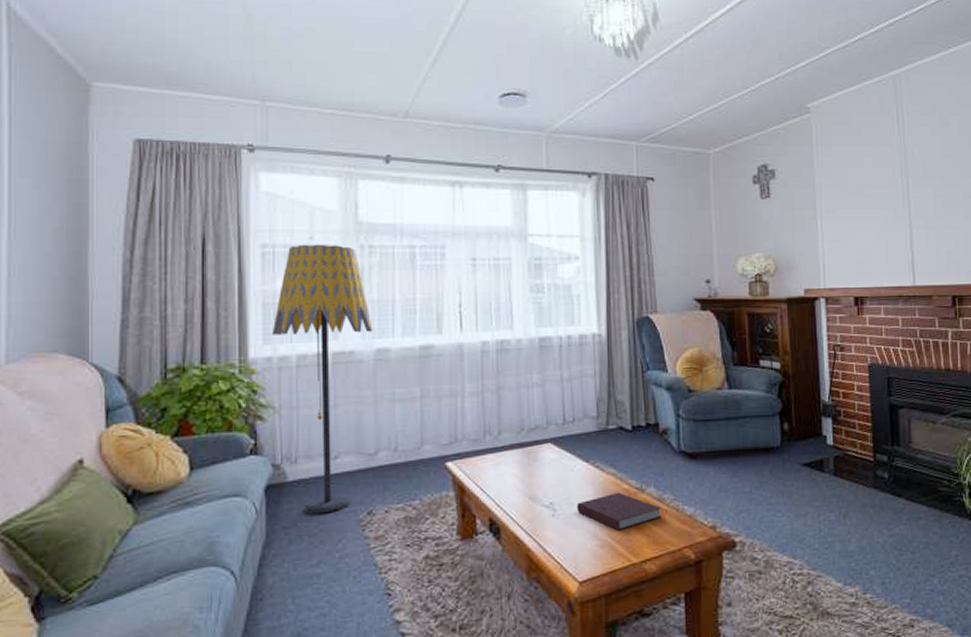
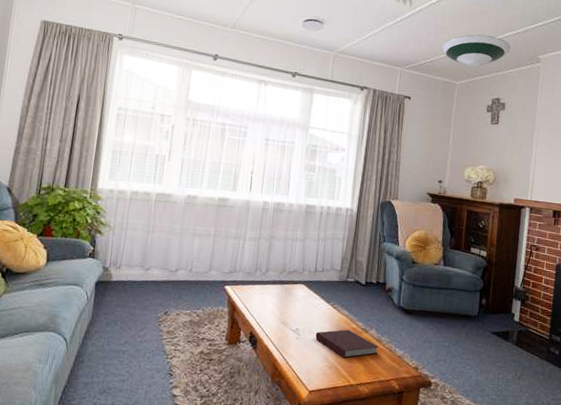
floor lamp: present [271,244,373,514] -> none [116,111,187,308]
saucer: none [684,87,771,129] -> present [441,34,511,68]

